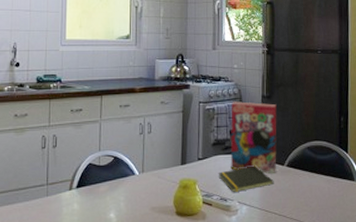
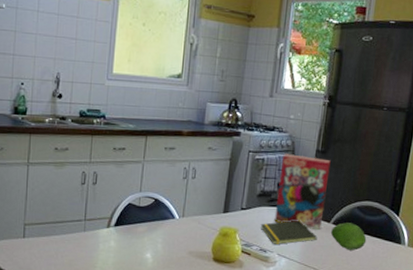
fruit: none [286,164,321,192] -> present [330,222,367,251]

